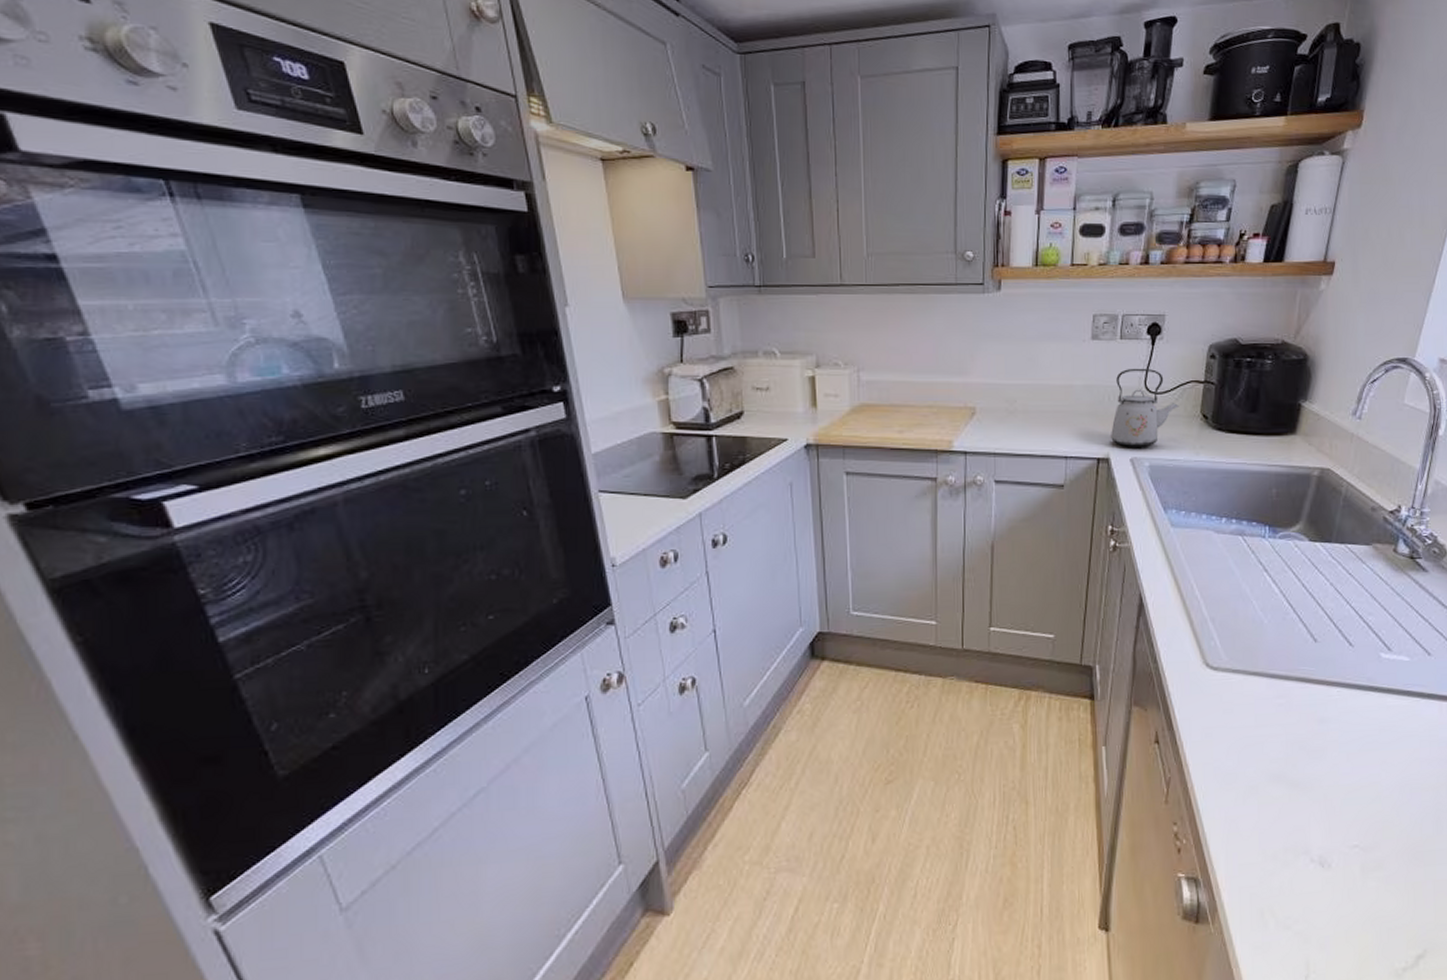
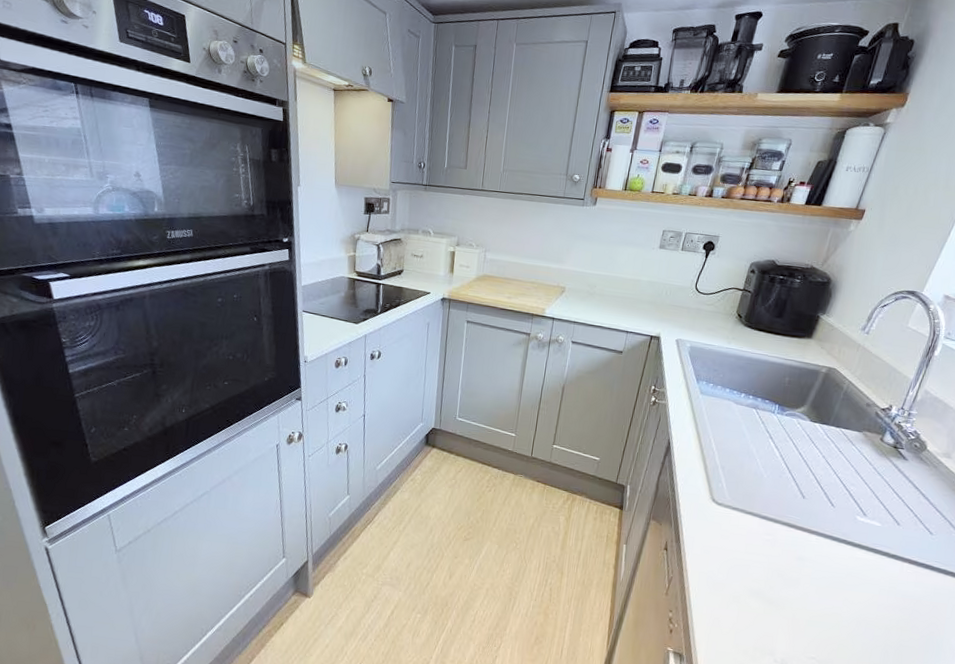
kettle: present [1110,368,1179,447] -> none [663,273,720,333]

